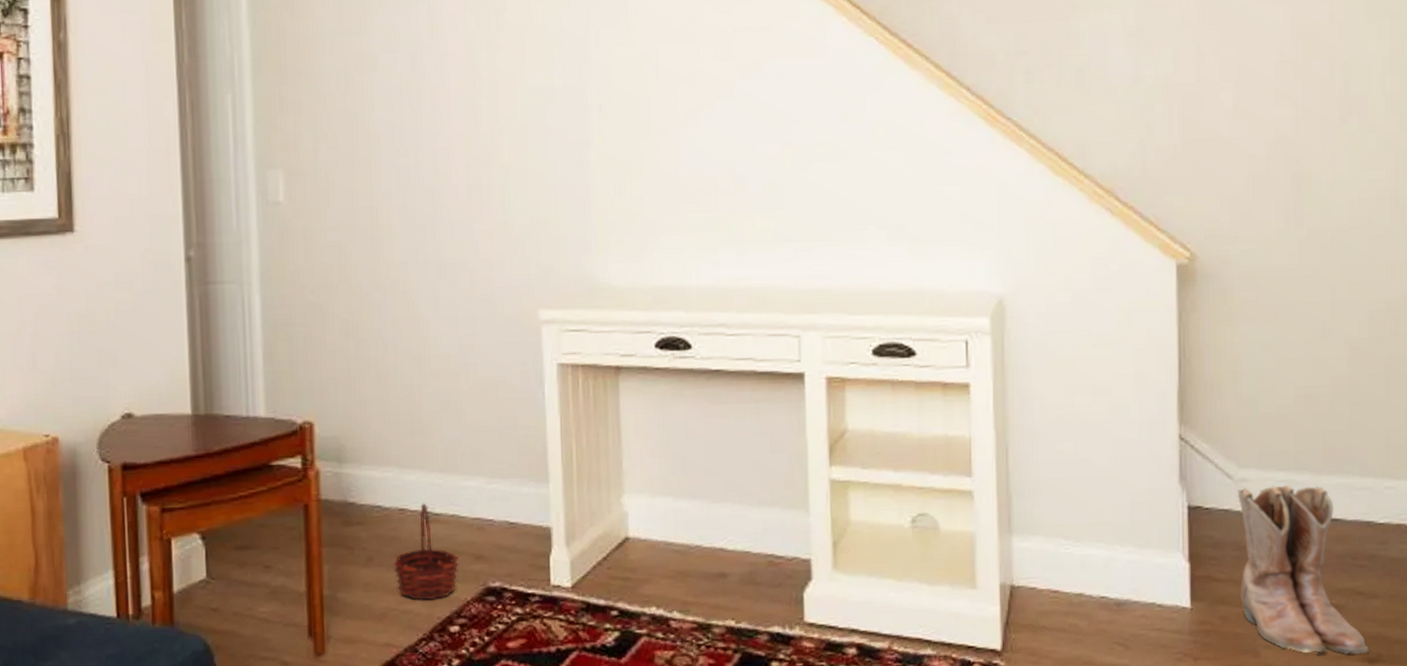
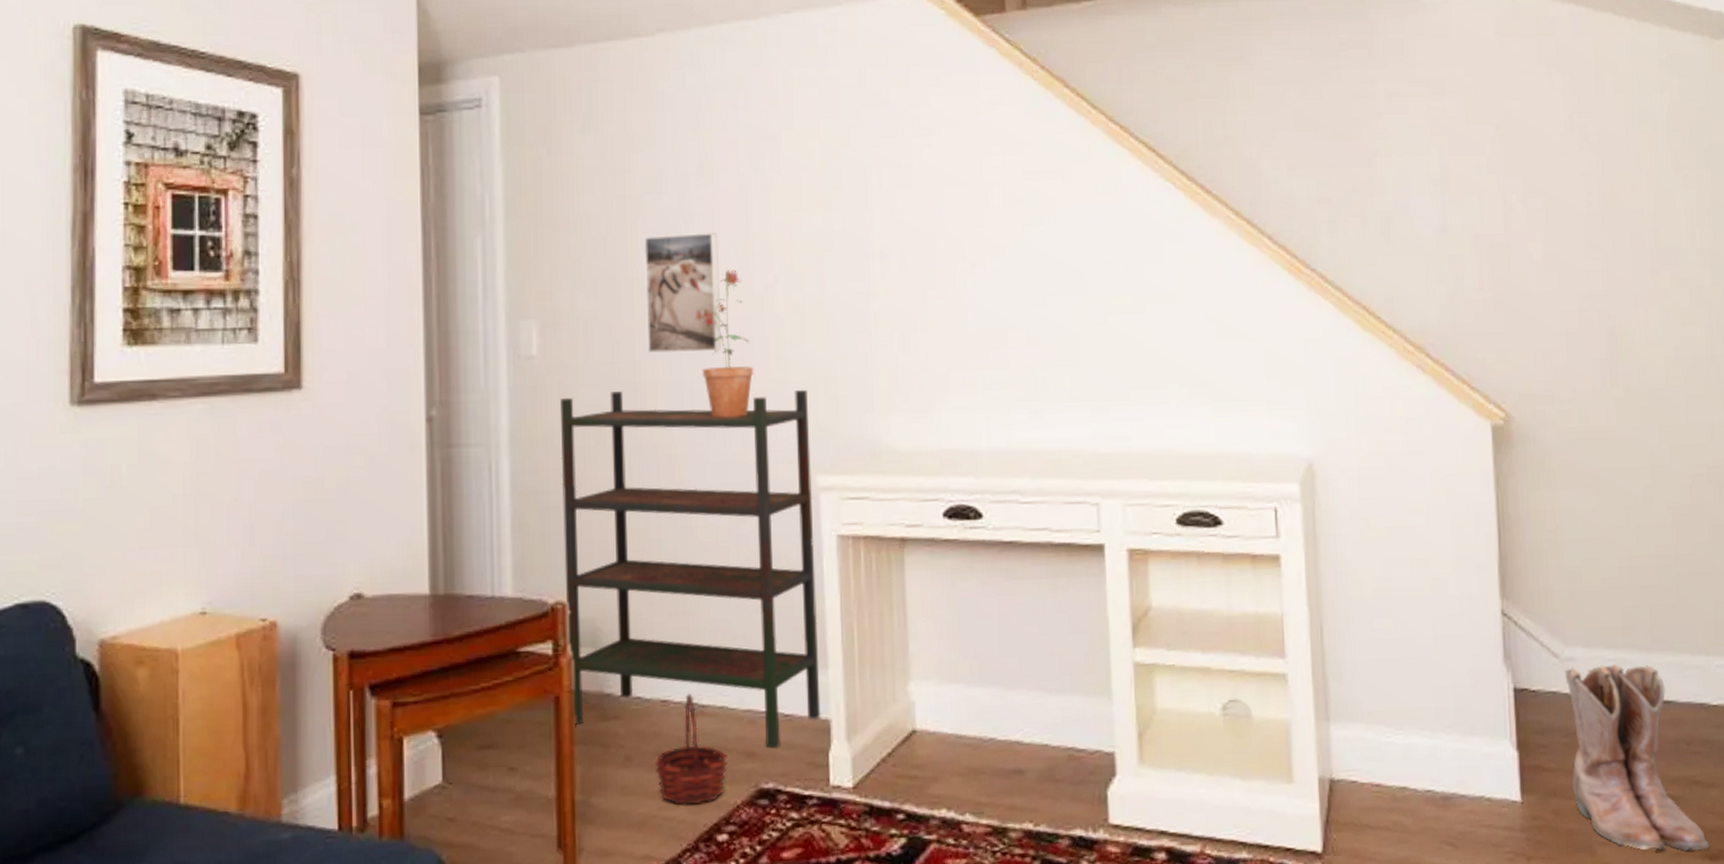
bookshelf: none [305,231,543,552] -> present [561,389,821,749]
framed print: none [379,88,451,200] -> present [643,232,721,354]
potted plant: none [427,122,481,258] -> present [695,270,754,418]

